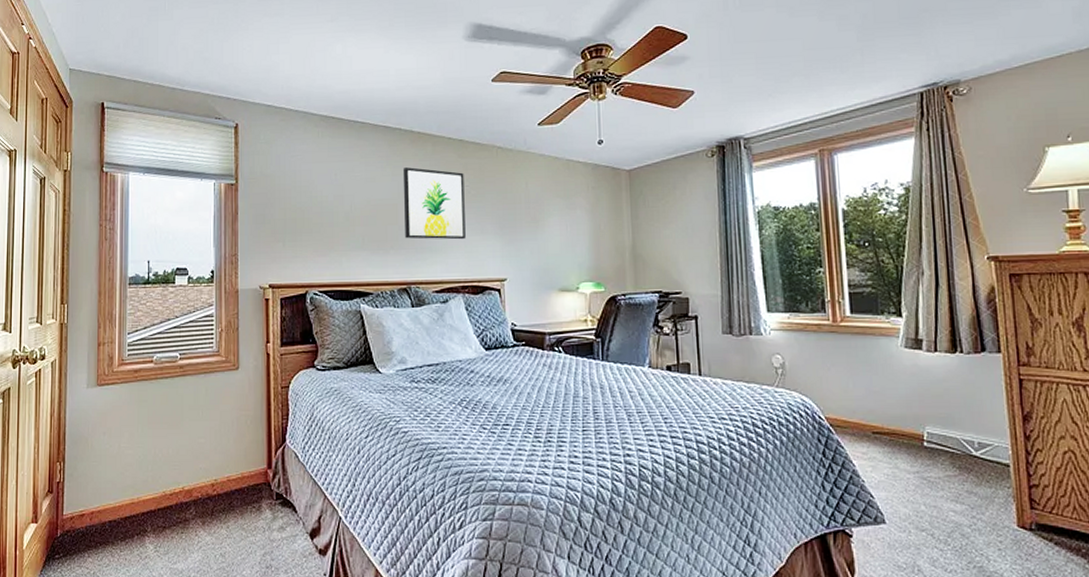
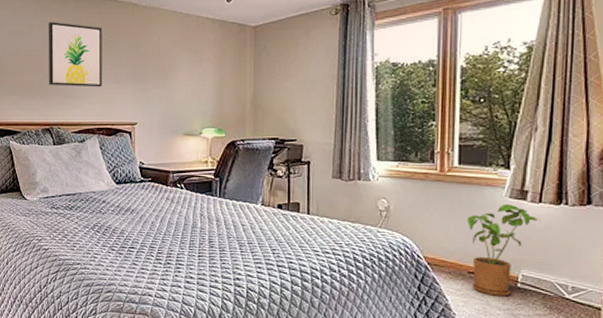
house plant: none [866,354,939,458] -> present [467,203,541,297]

